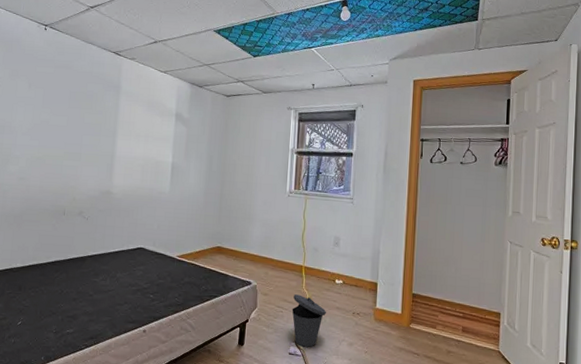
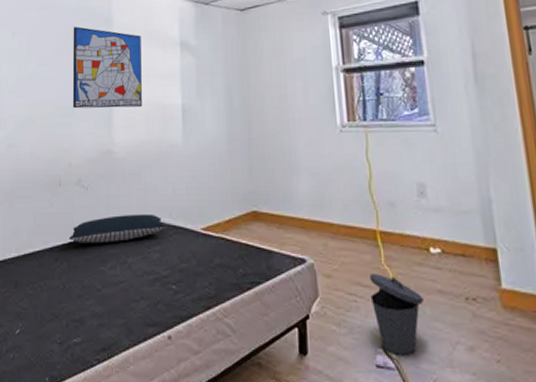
pillow: none [68,241,149,262] -> present [68,213,166,244]
wall art: none [80,88,144,160] -> present [72,26,142,109]

